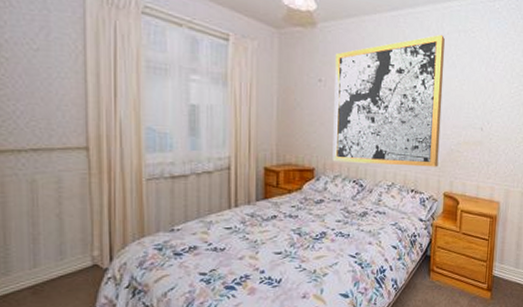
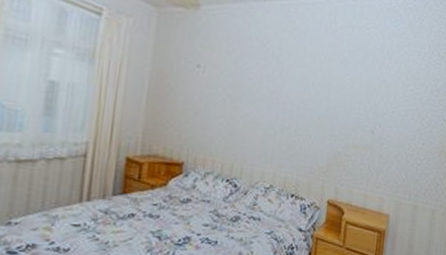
wall art: present [332,34,445,167] -> none [205,28,337,171]

